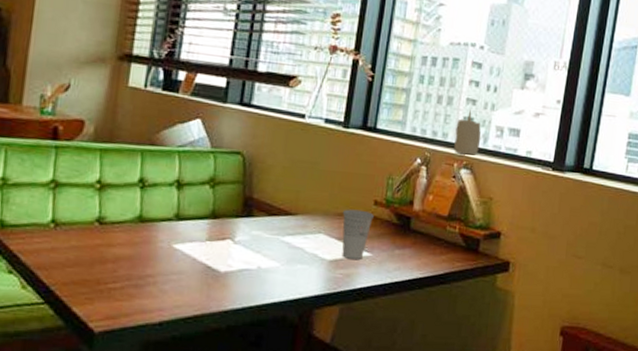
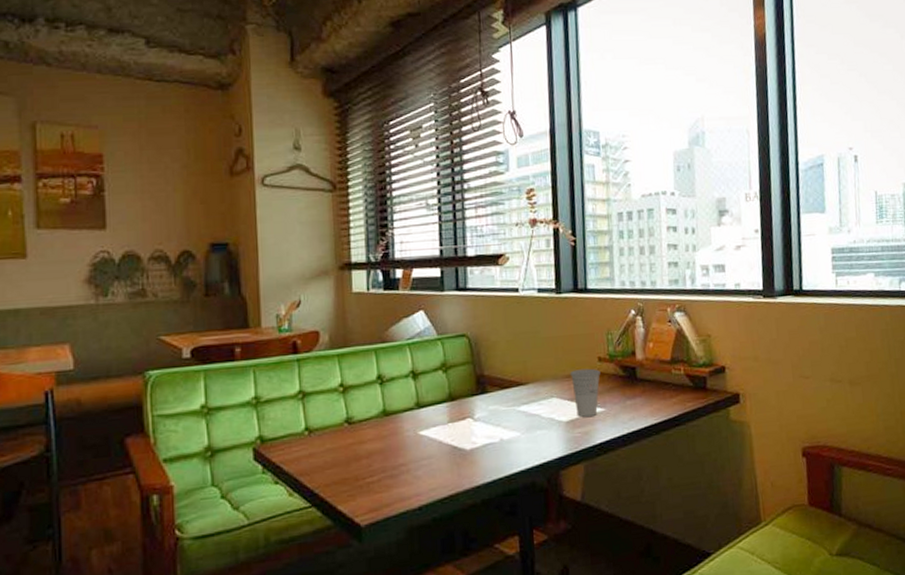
candle: present [454,109,481,156] -> none [662,254,689,299]

